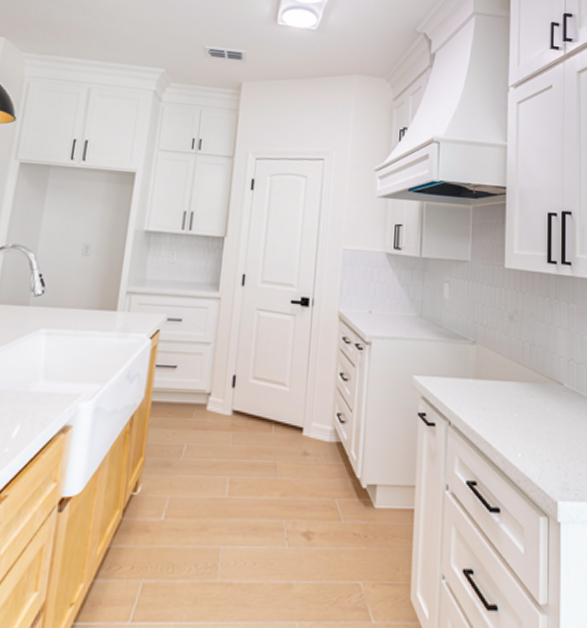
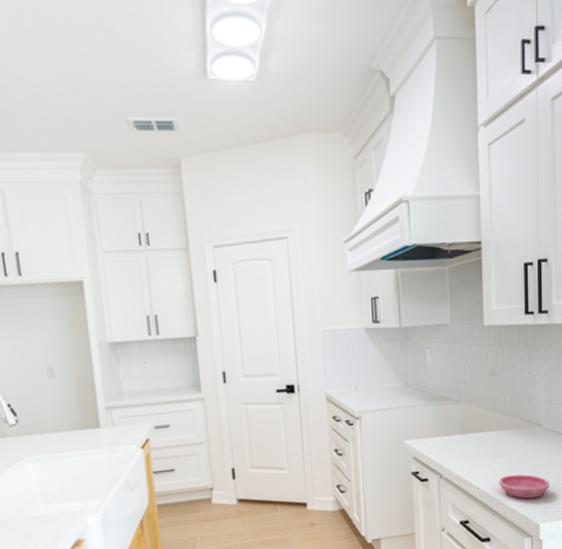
saucer: none [513,435,570,469] -> present [499,474,549,499]

